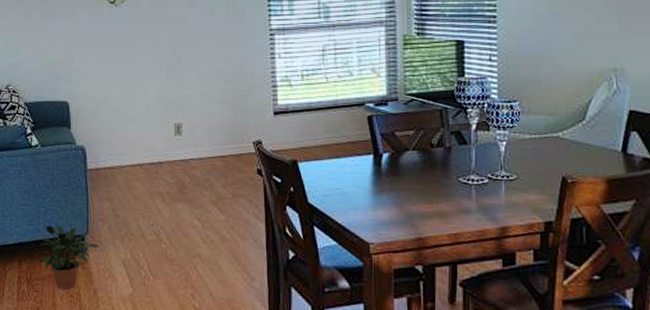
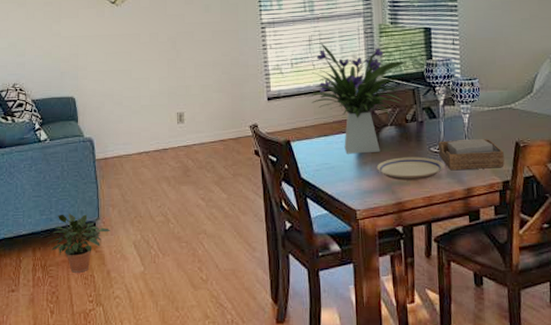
flower arrangement: none [316,53,436,180] -> present [305,43,408,154]
plate: none [395,186,475,214] -> present [376,157,445,181]
napkin holder: none [467,169,548,206] -> present [437,138,505,171]

